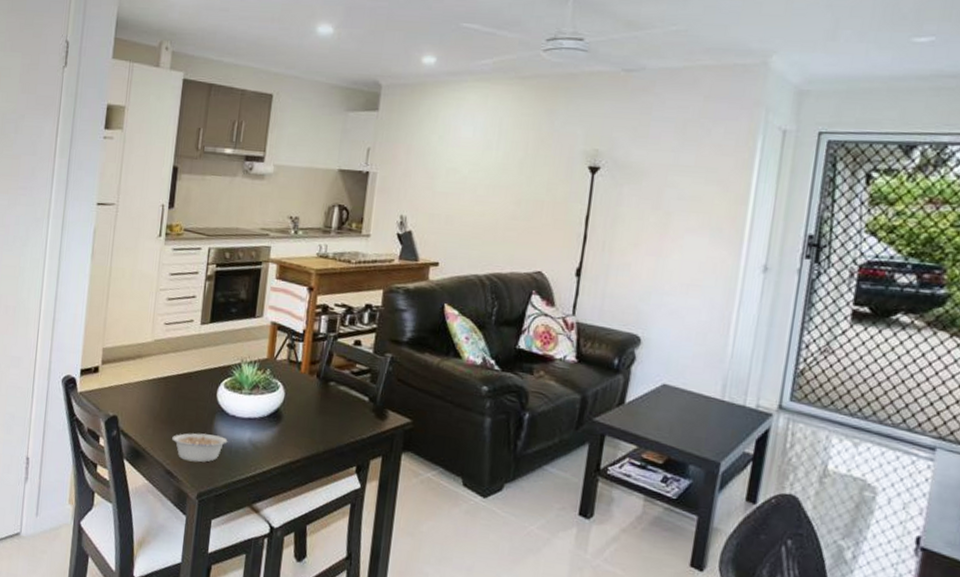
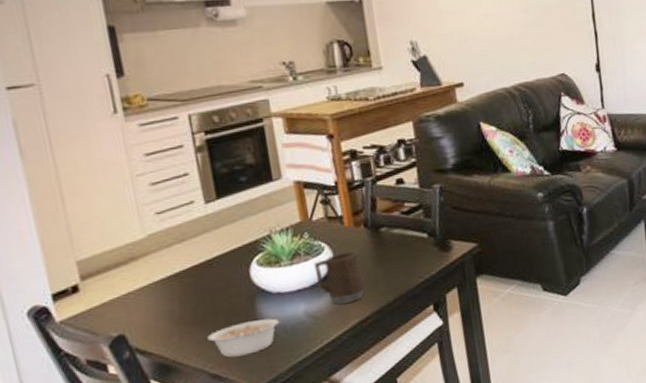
mug: none [266,395,306,442] -> present [313,251,364,304]

